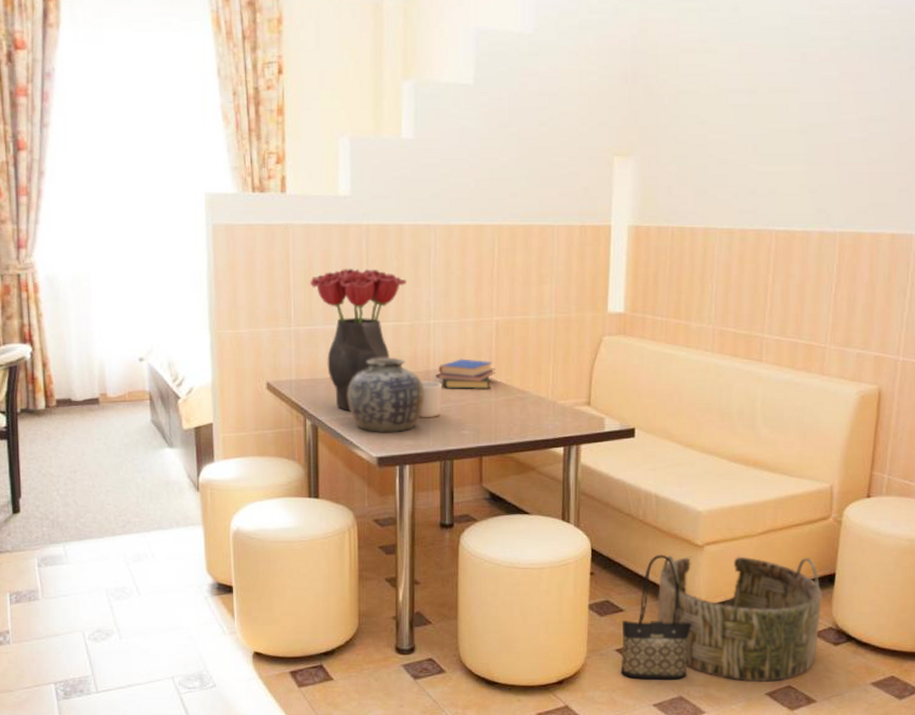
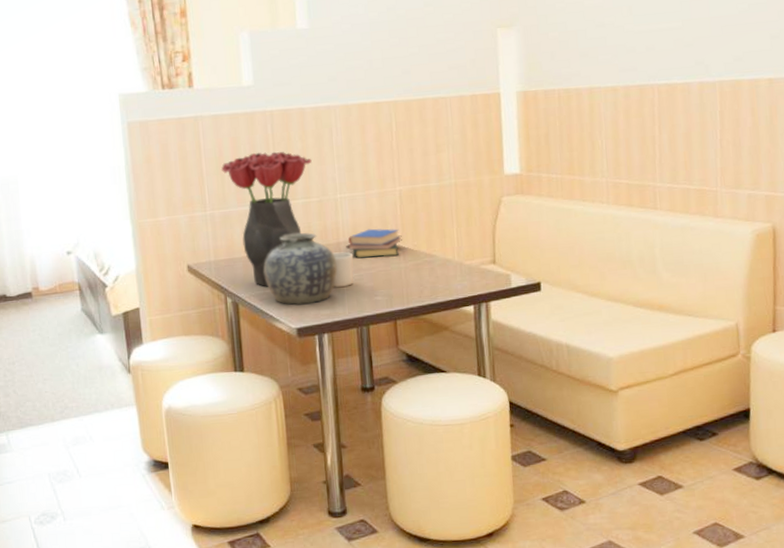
tote bag: present [620,554,692,681] -> none [545,402,614,527]
basket: present [657,555,823,682] -> none [577,395,741,521]

